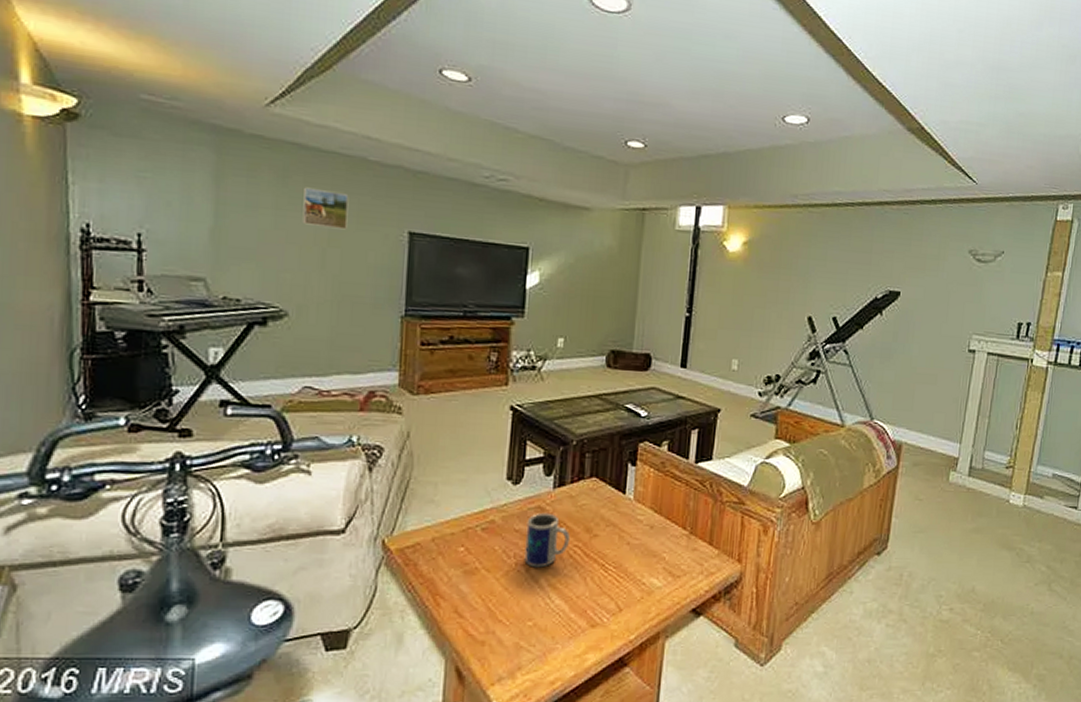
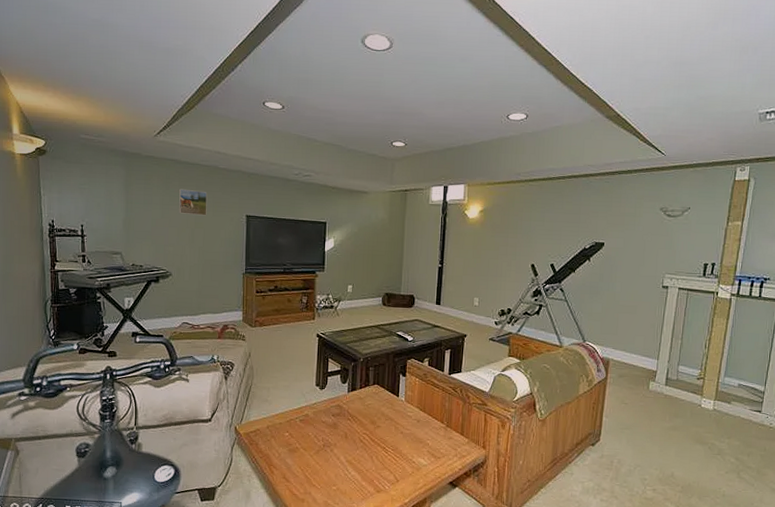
mug: present [524,512,571,568] -> none [329,409,361,449]

